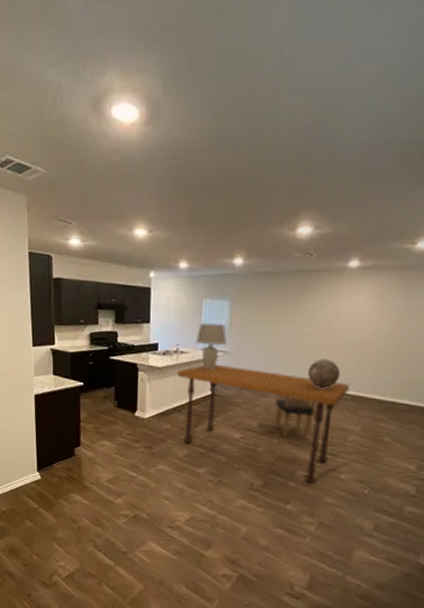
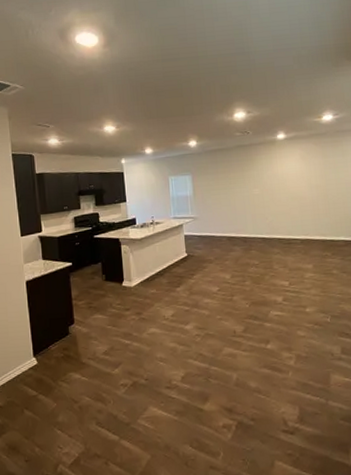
dining table: present [177,364,349,483] -> none [156,229,297,321]
lamp: present [196,324,227,371] -> none [167,195,193,236]
dining chair: present [275,395,316,439] -> none [241,247,276,285]
decorative globe: present [308,358,341,388] -> none [263,212,289,237]

